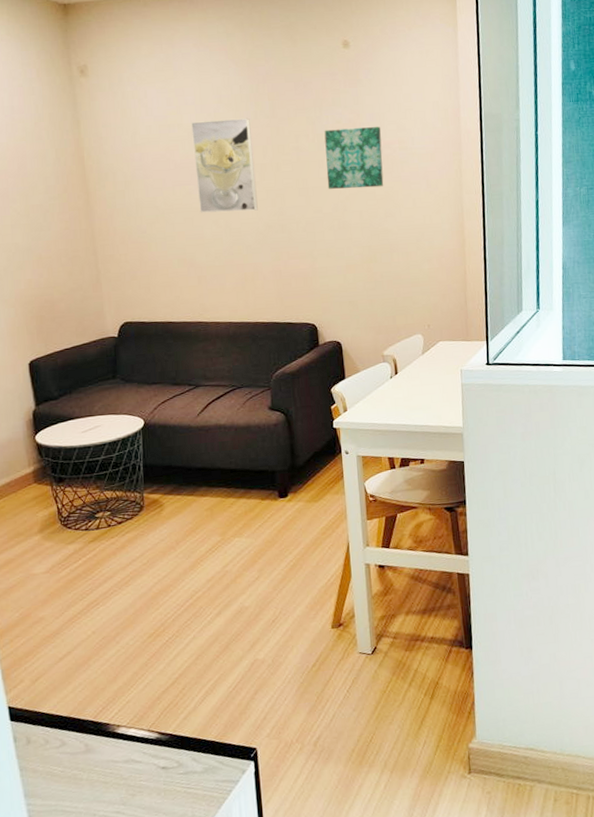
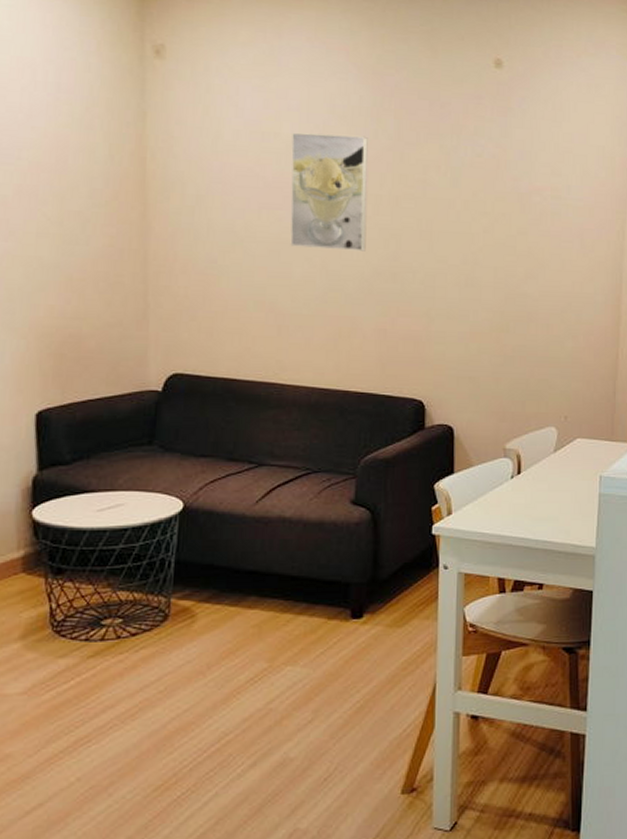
wall art: present [324,126,384,189] -> none [457,163,530,241]

